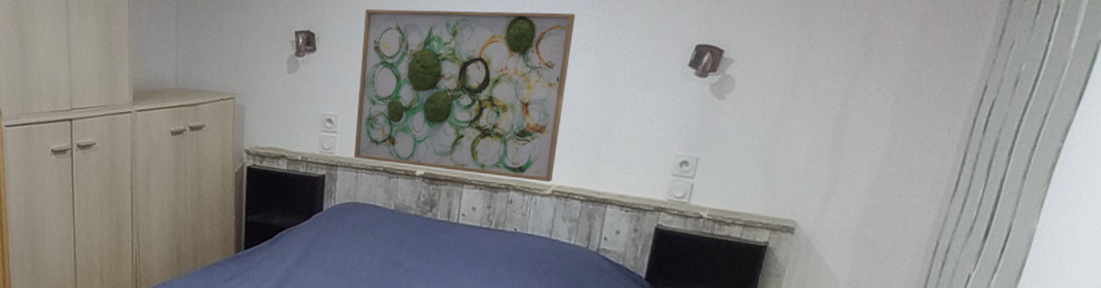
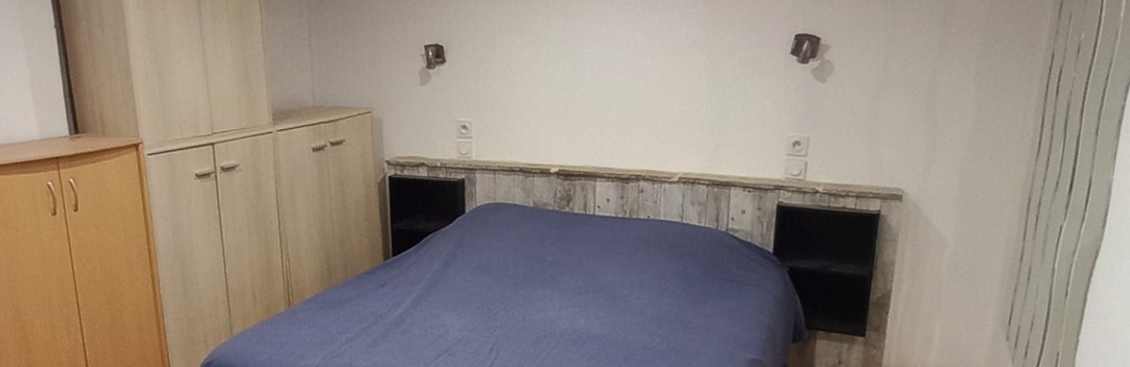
wall art: present [353,9,576,183] -> none [489,12,684,170]

